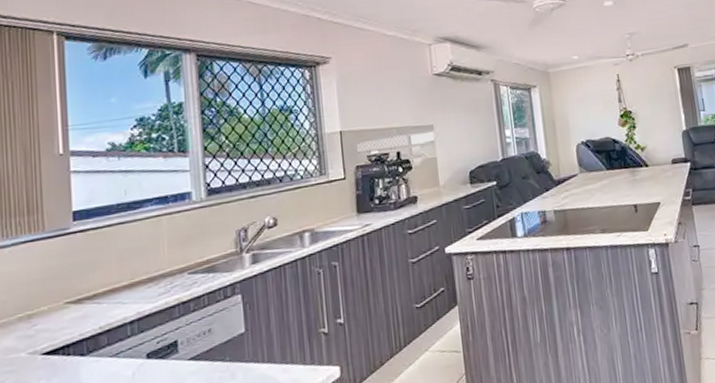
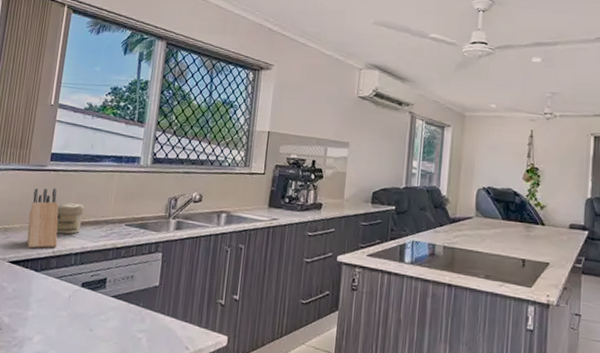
knife block: none [58,251,104,331] -> present [26,188,59,249]
jar: none [94,262,131,305] -> present [56,203,85,235]

